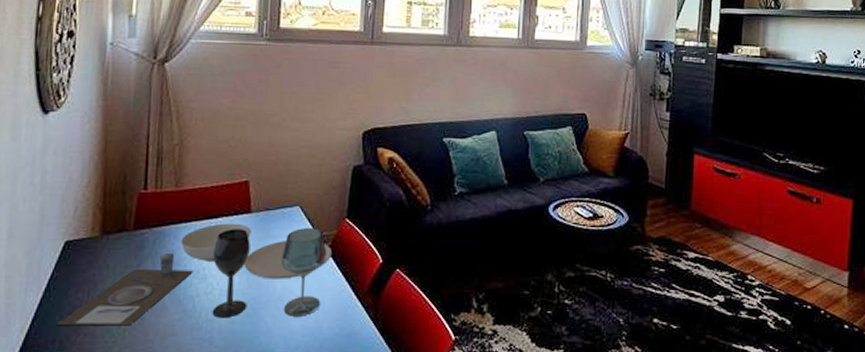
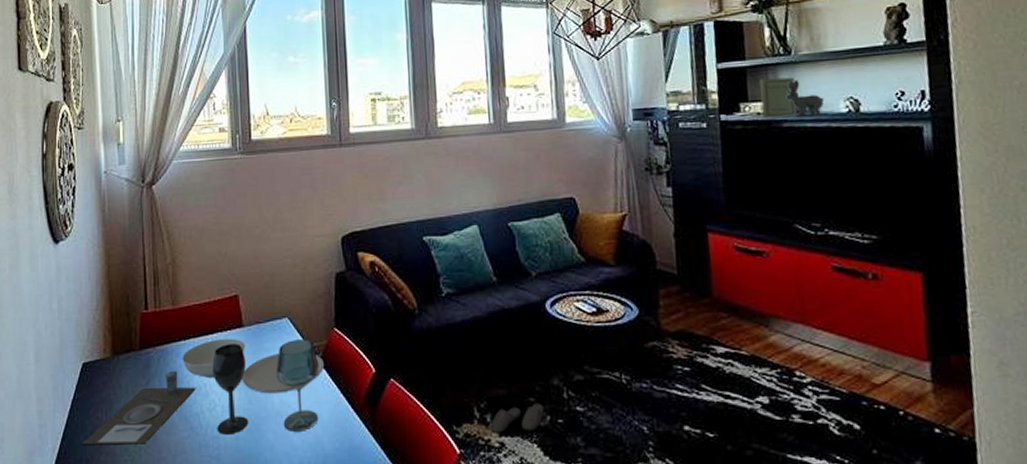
slippers: none [485,296,536,322] -> present [490,403,544,433]
book: none [751,27,780,62] -> present [759,77,798,119]
decorative figurine: none [771,30,800,64] -> present [785,79,825,118]

